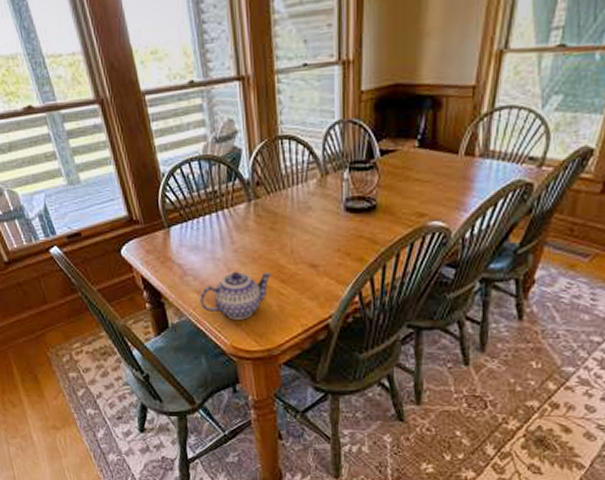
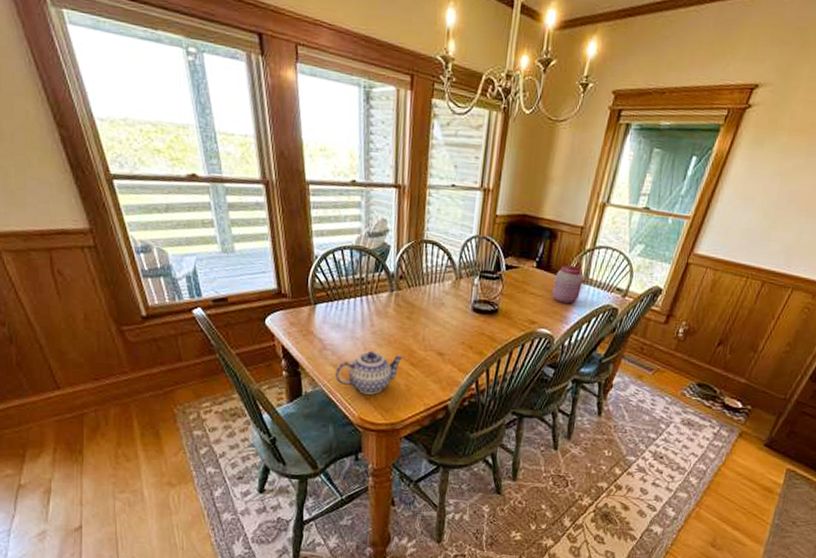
jar: none [443,137,482,187] -> present [552,265,583,304]

